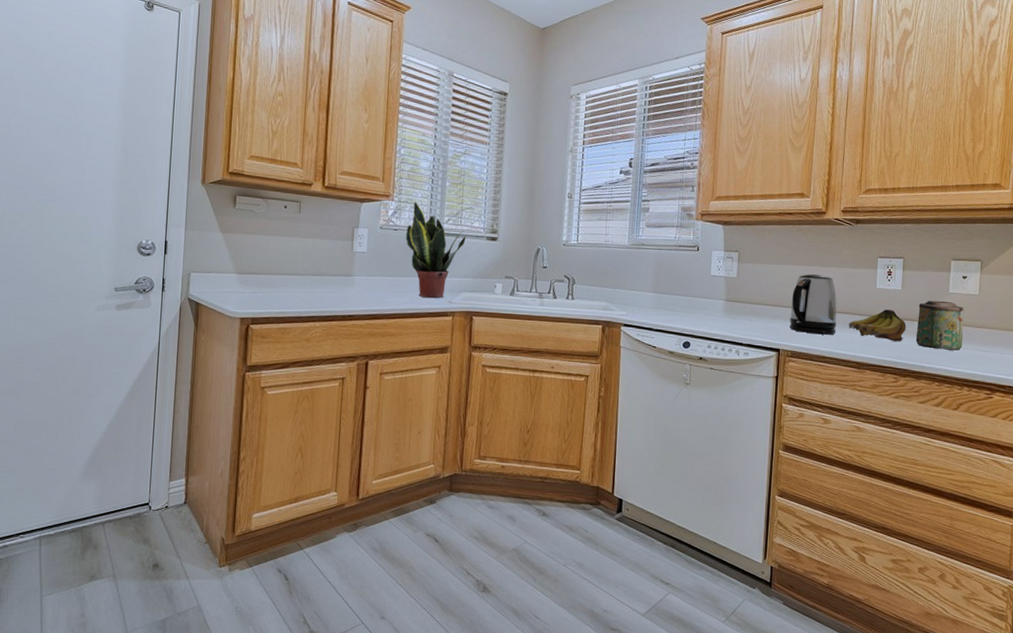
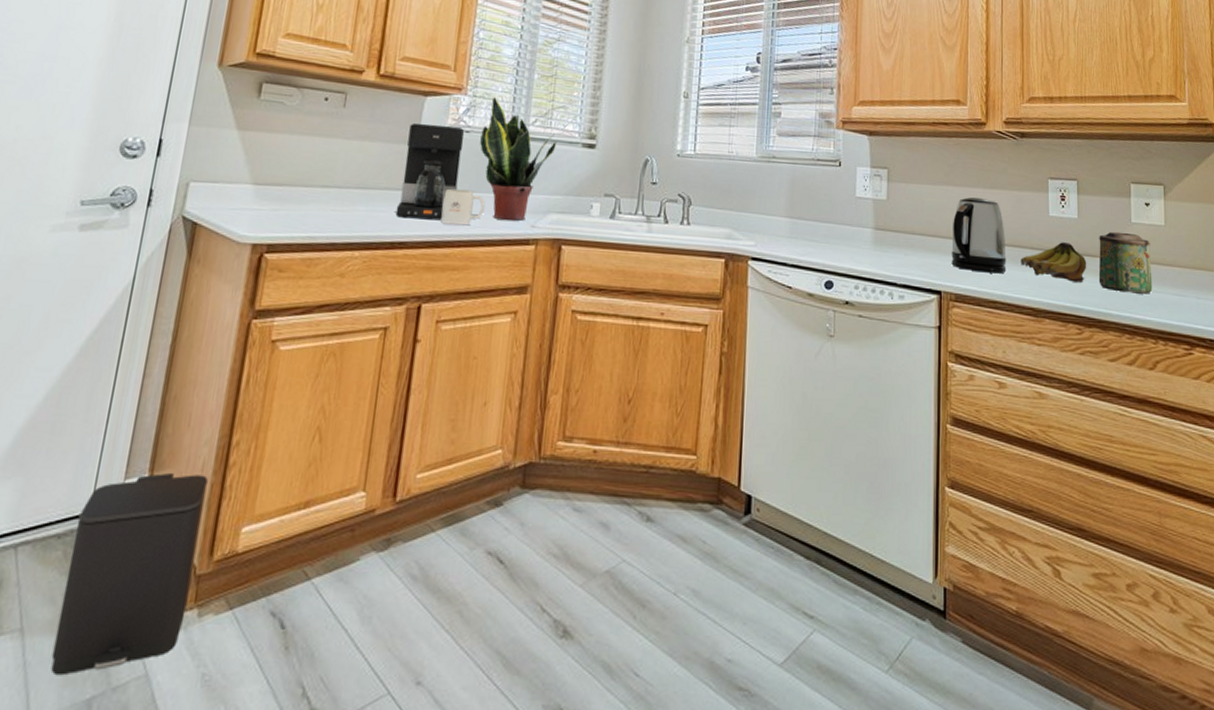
pedal bin: none [136,477,226,604] -> present [51,472,208,674]
coffee maker: none [344,224,393,298] -> present [395,123,464,219]
mug: none [378,274,412,302] -> present [441,188,485,226]

